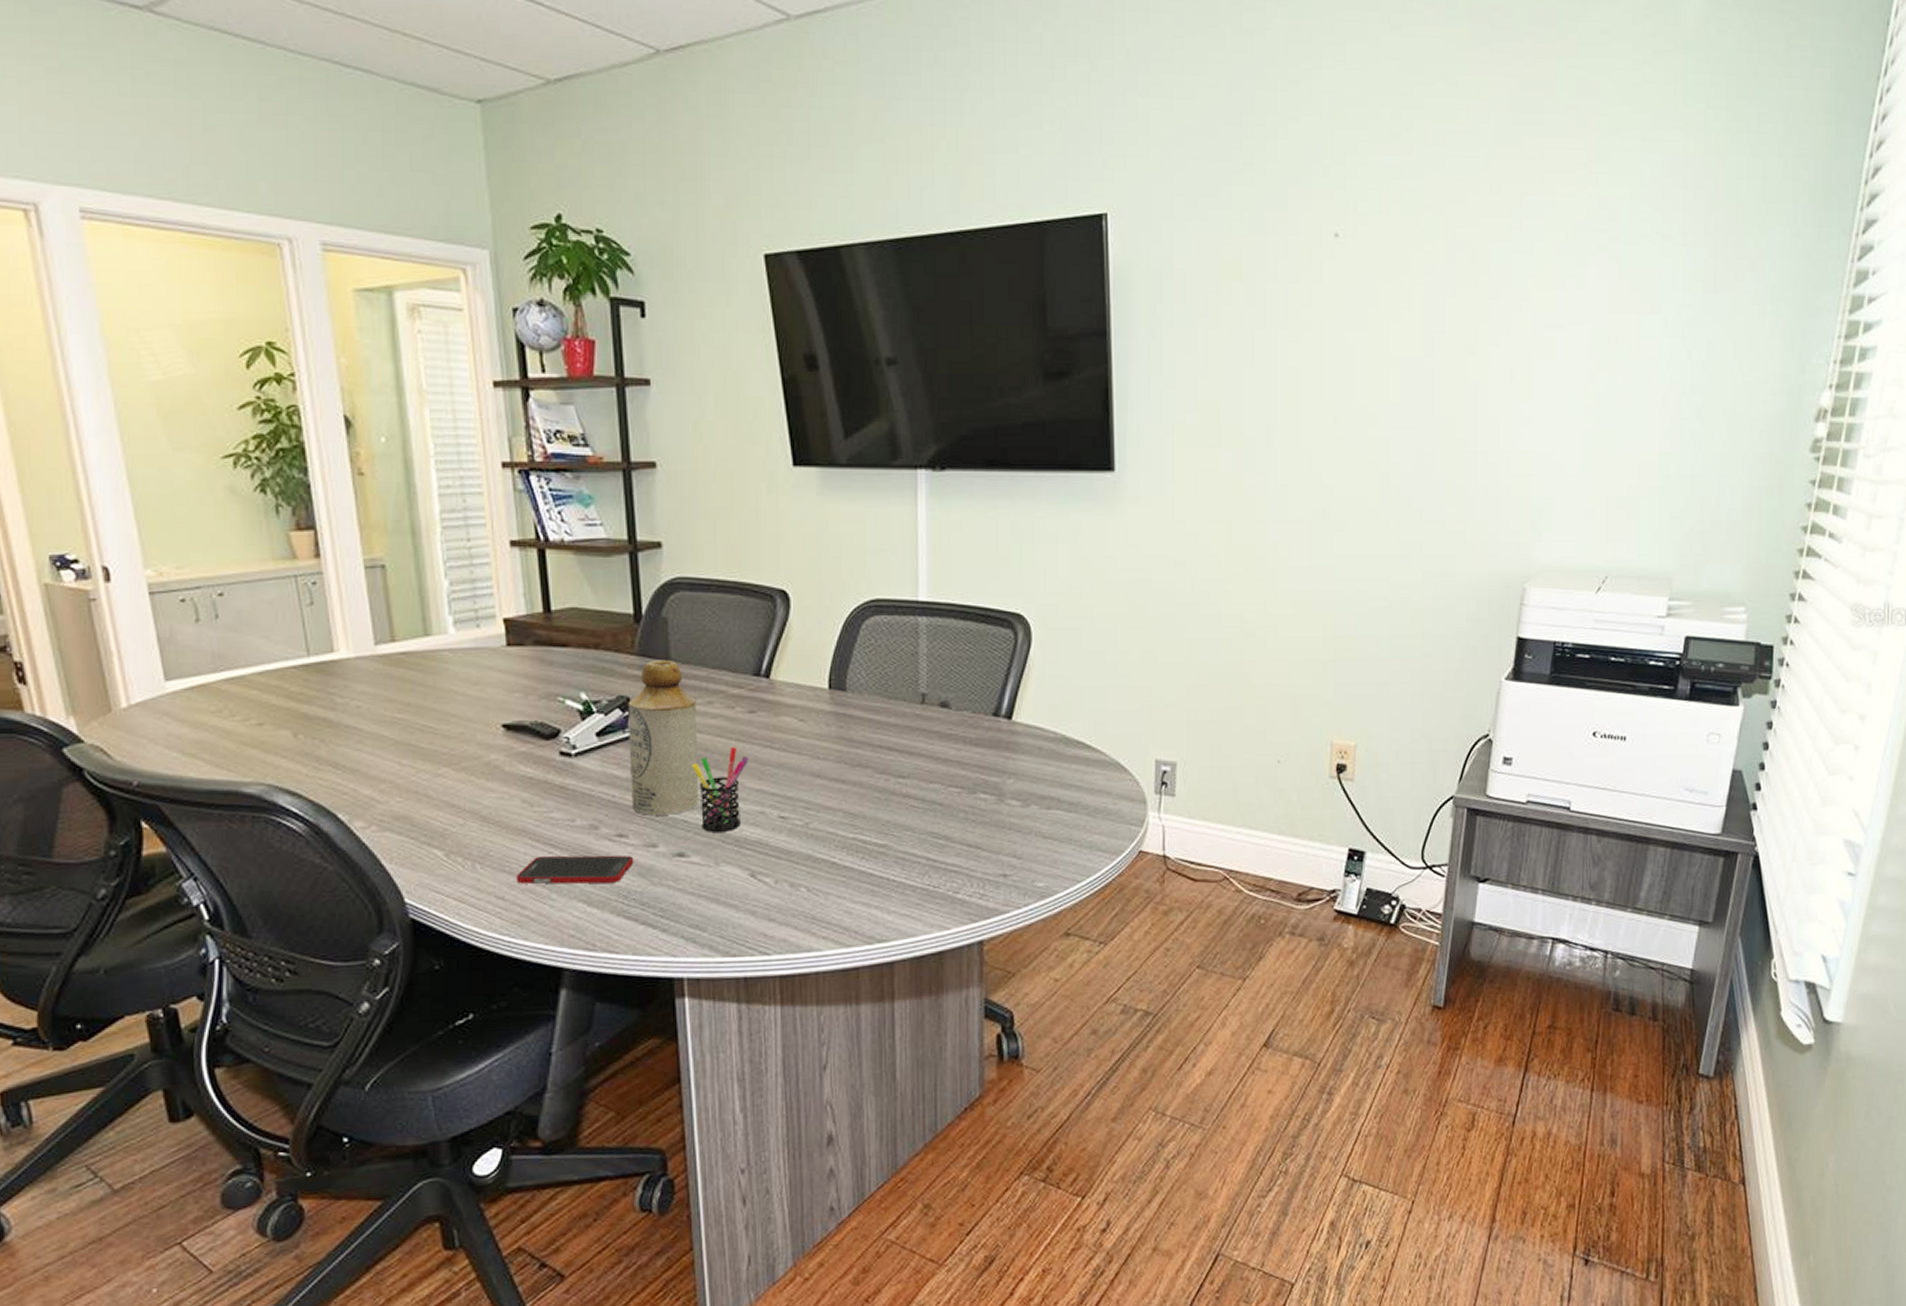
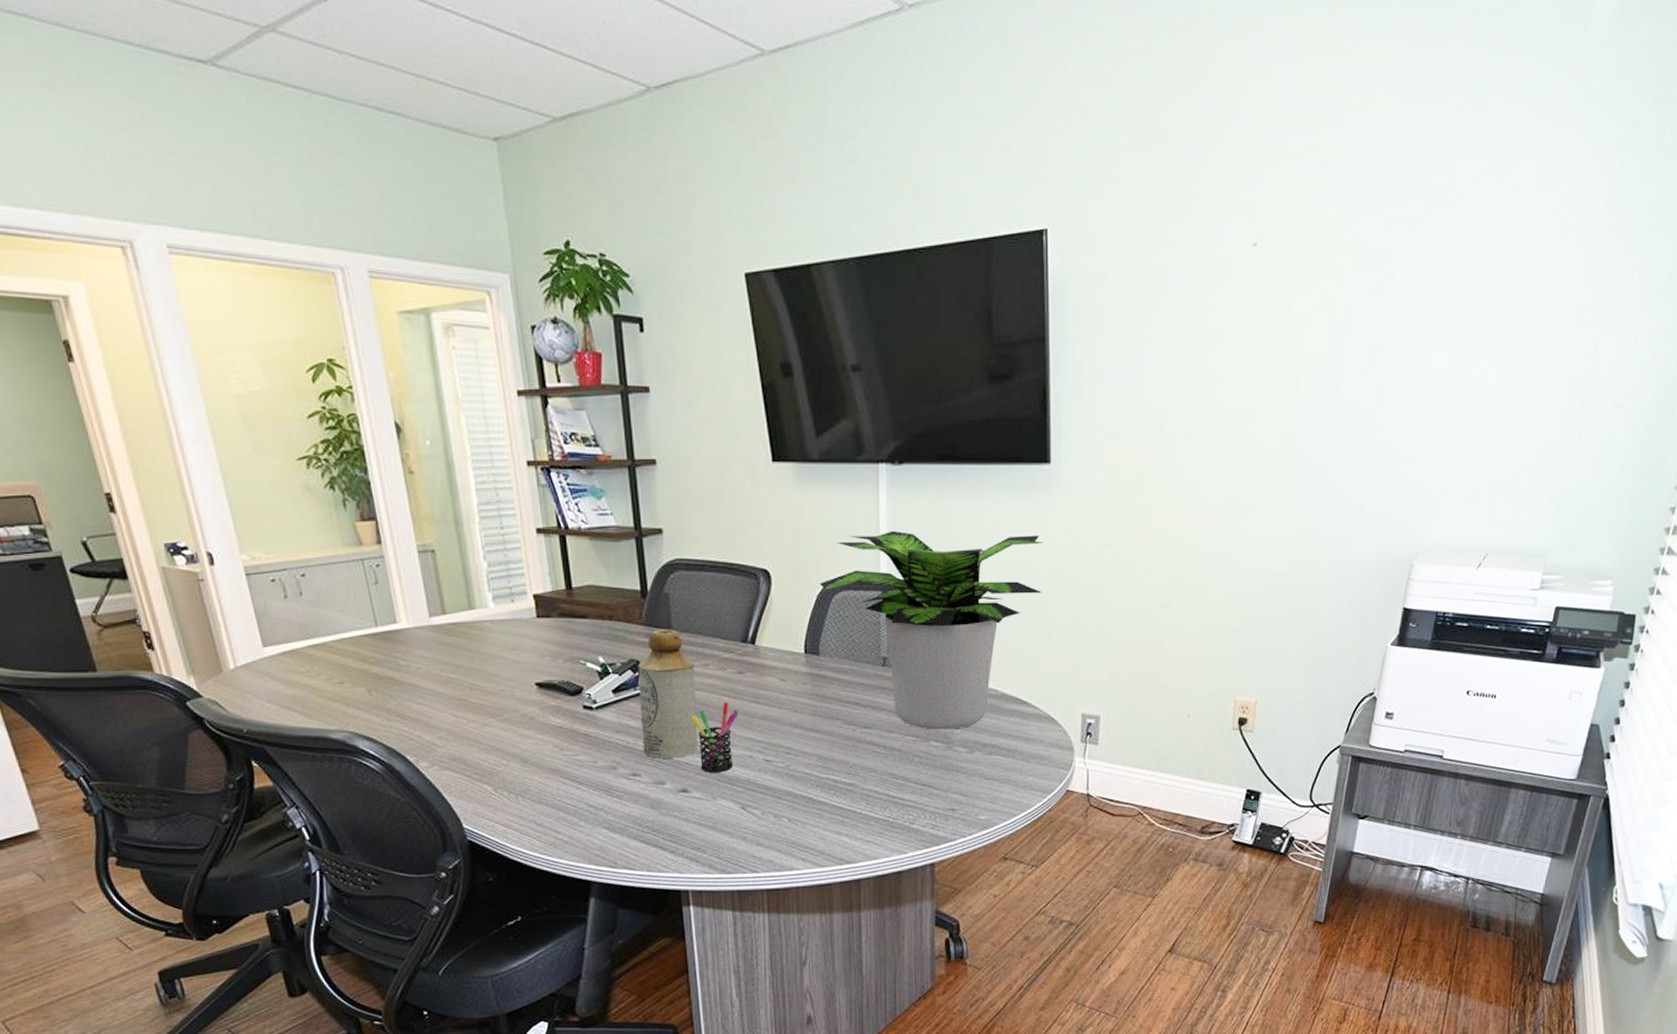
cell phone: present [516,855,634,884] -> none [551,790,647,814]
potted plant: none [842,546,1108,779] -> present [815,530,1044,730]

